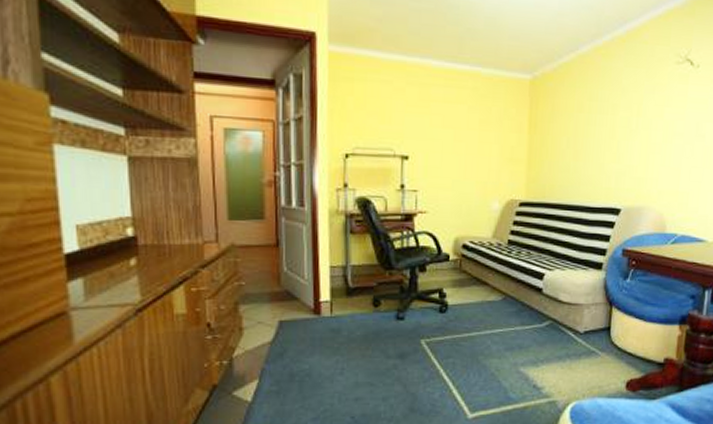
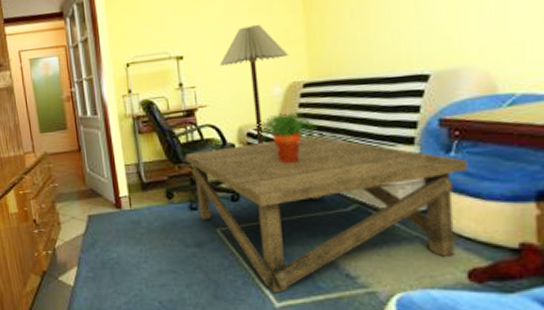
coffee table: none [397,253,638,405] -> present [185,135,468,294]
floor lamp: none [444,136,511,258] -> present [219,24,289,145]
potted plant: none [471,228,526,279] -> present [255,112,318,164]

